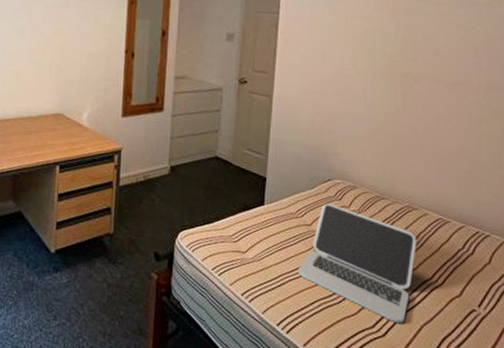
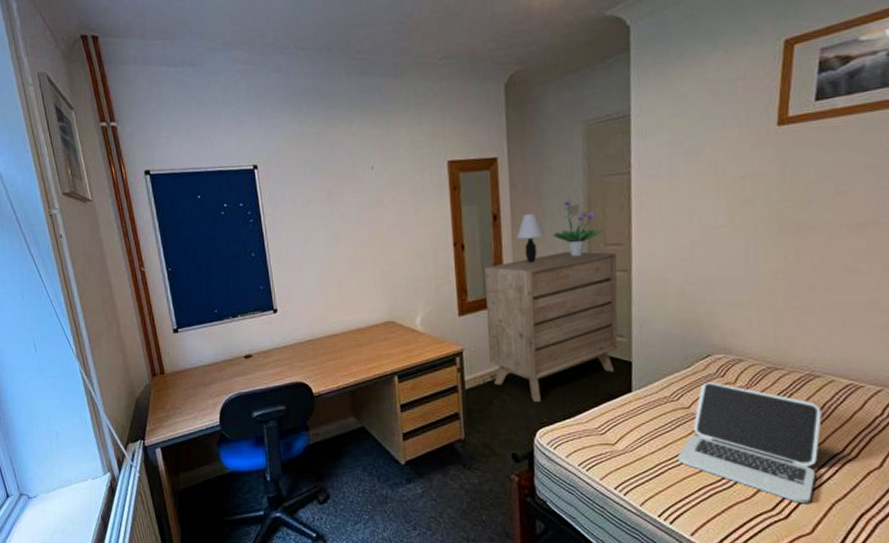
dresser: none [144,72,262,206] -> present [485,252,618,403]
table lamp: none [180,34,204,78] -> present [517,213,545,263]
potted plant: none [210,25,252,77] -> present [552,197,603,256]

